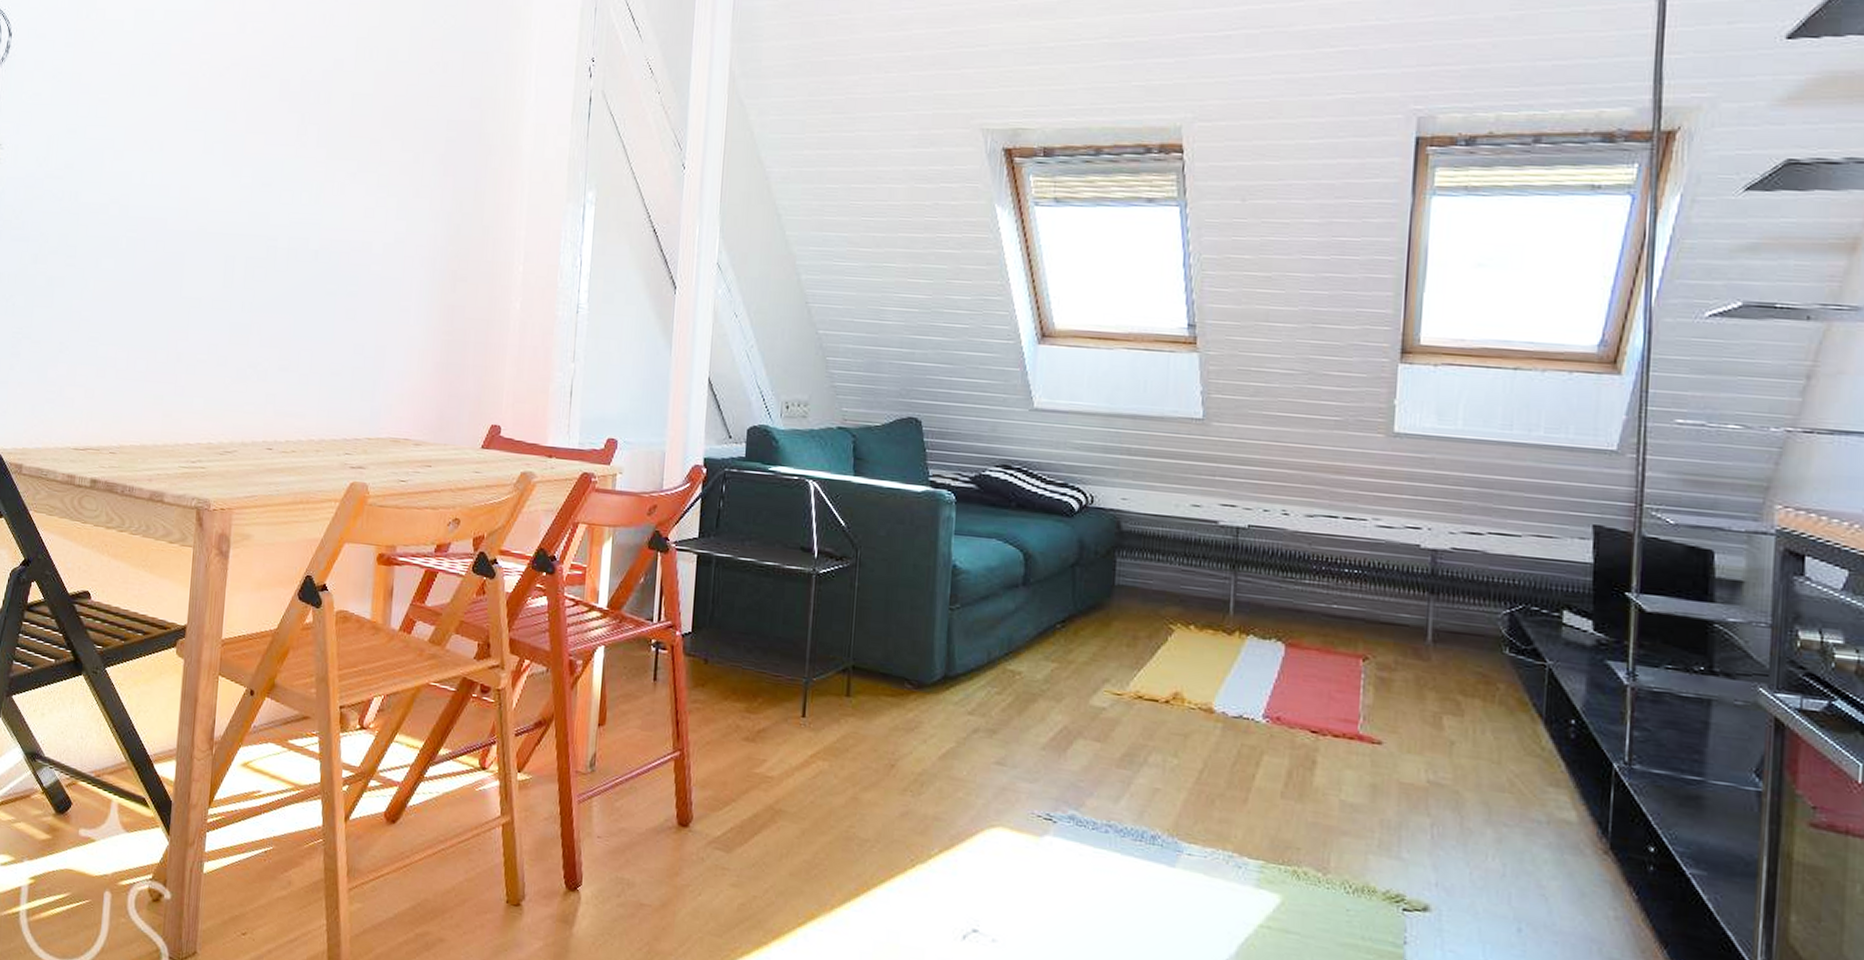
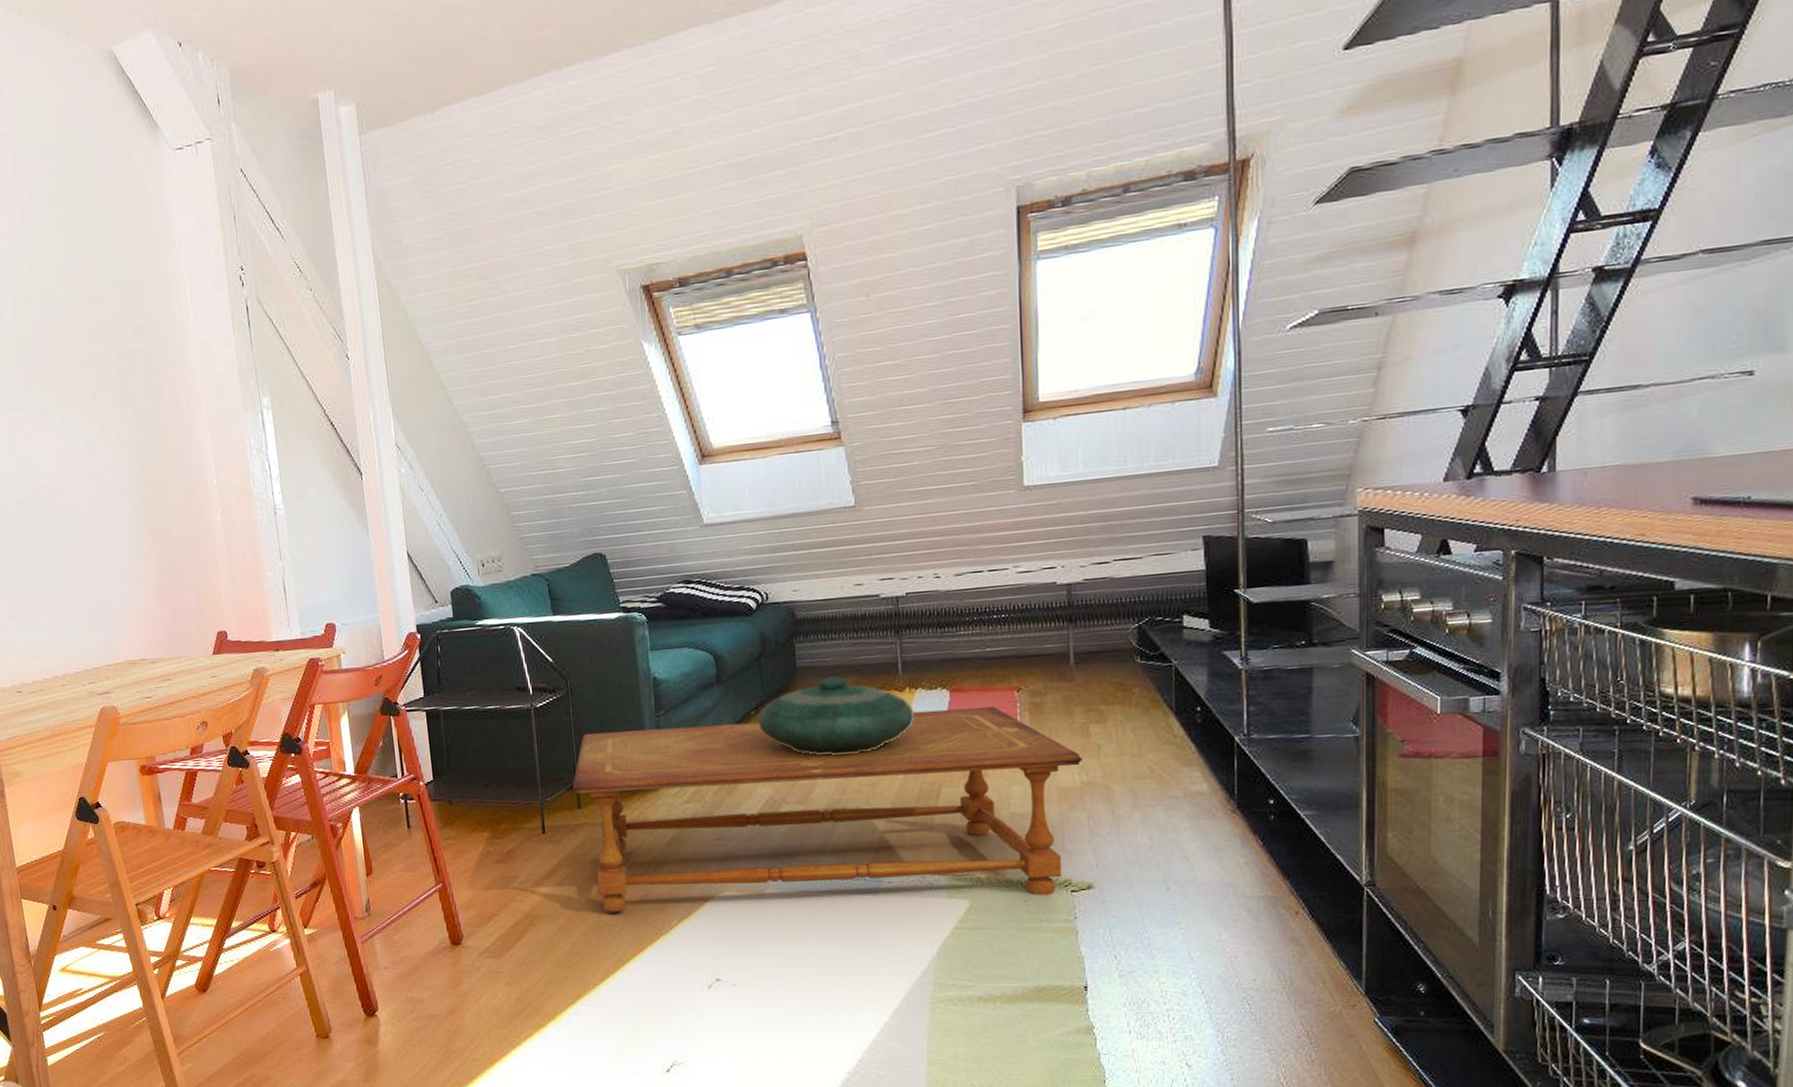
coffee table: none [843,612,1431,909] -> present [572,707,1083,912]
decorative bowl: none [1063,601,1243,697] -> present [758,676,915,755]

